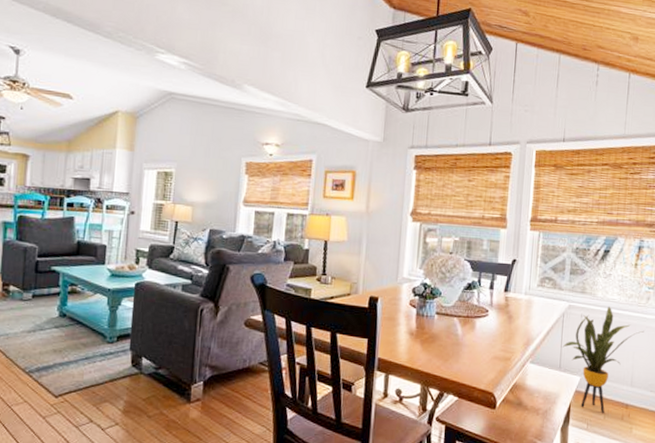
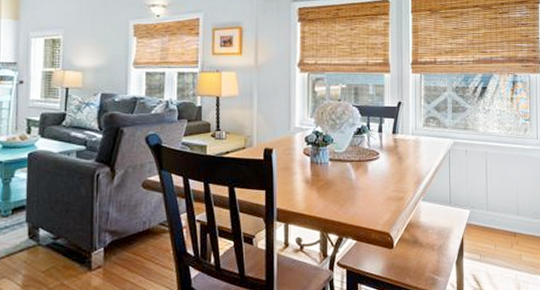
house plant: present [562,306,644,413] -> none [450,140,525,243]

